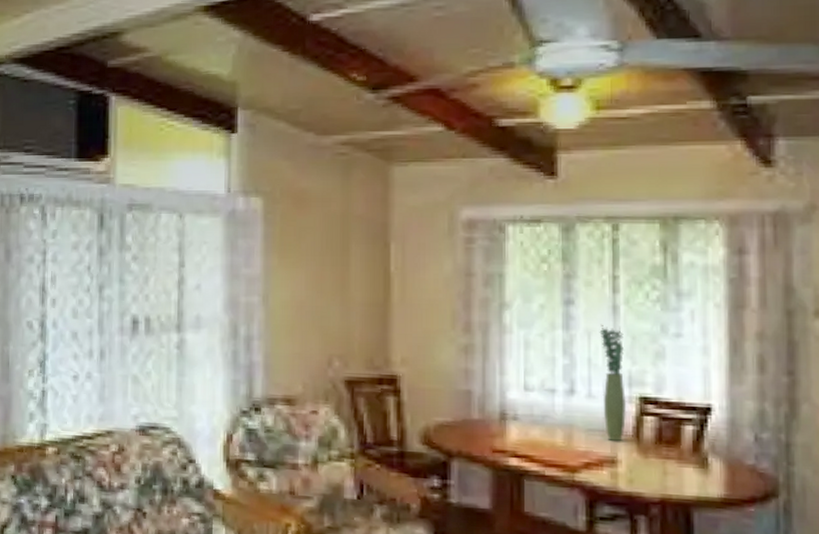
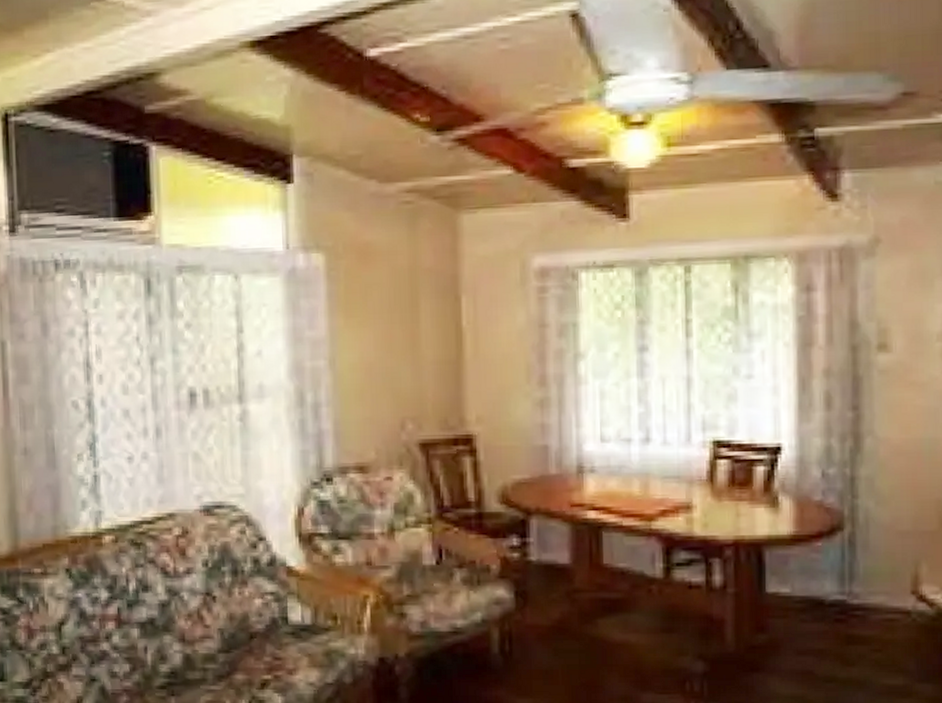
vase: present [599,324,627,442] -> none [673,369,701,488]

